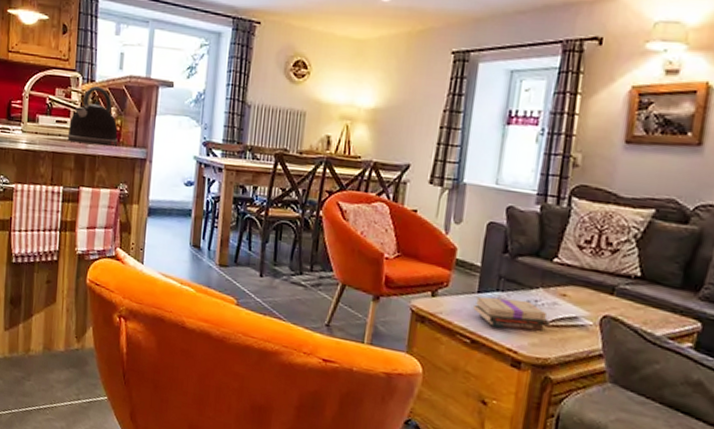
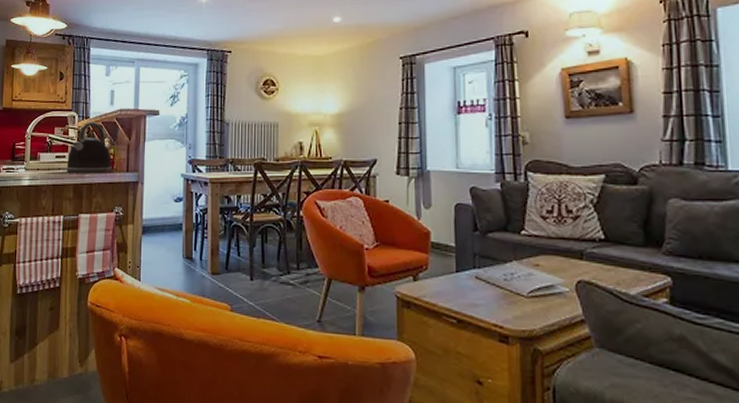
books: present [473,296,549,332] -> none [454,274,528,305]

